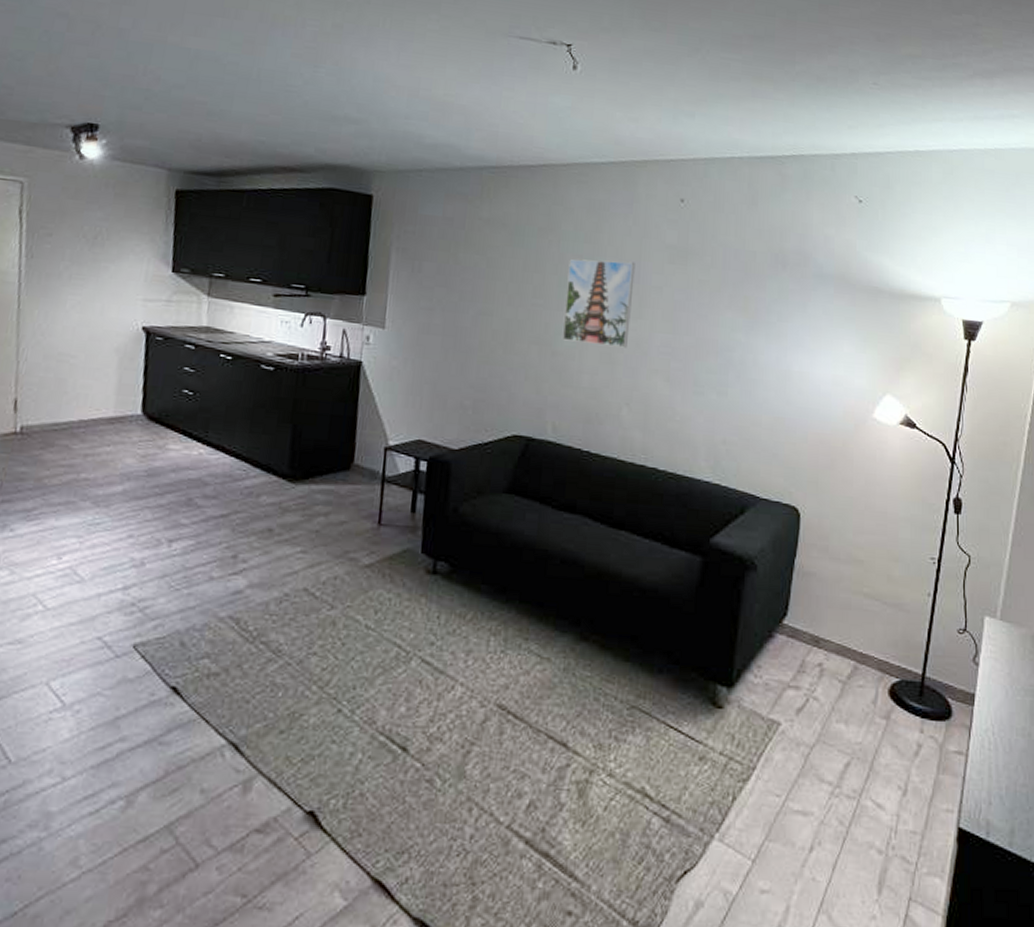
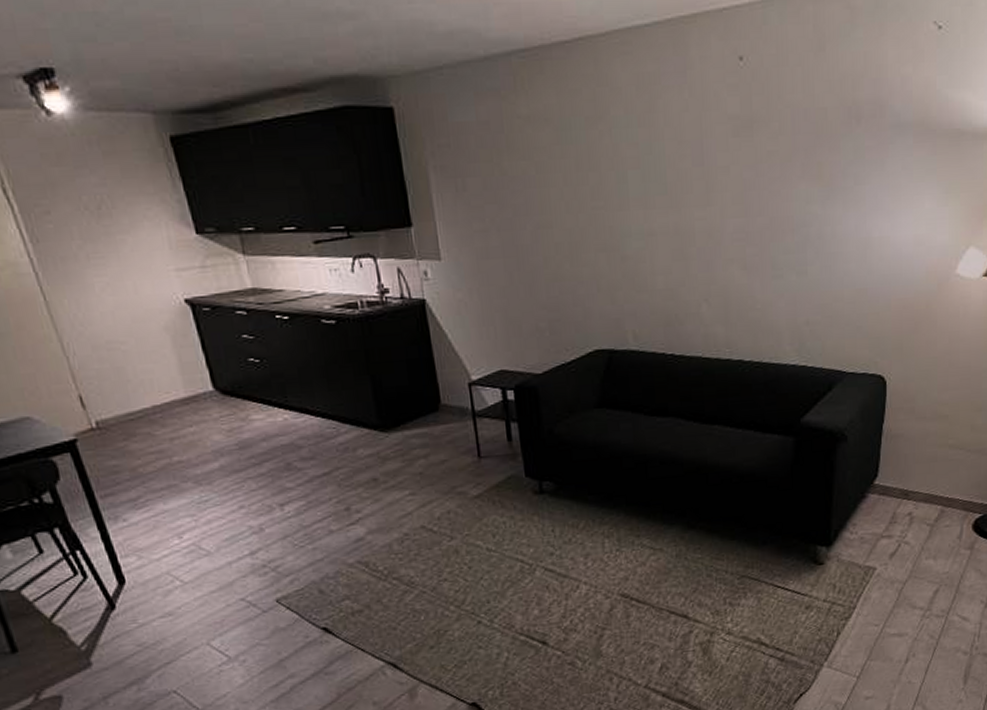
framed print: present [562,258,635,348] -> none [625,141,699,243]

